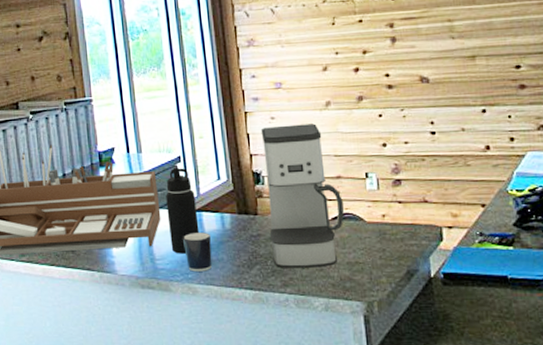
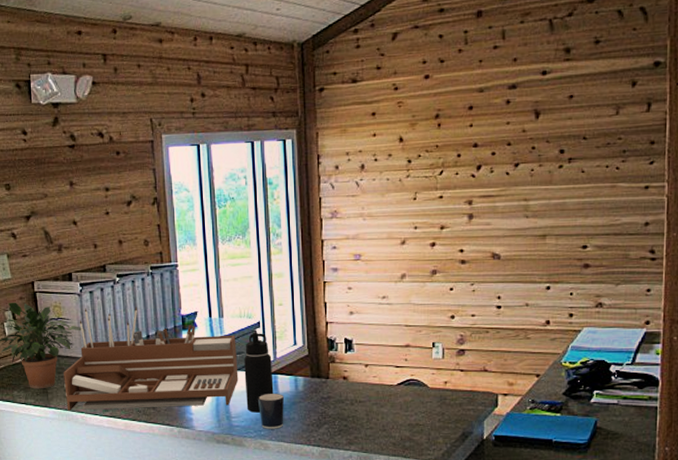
coffee maker: present [260,123,344,268] -> none [337,295,409,428]

